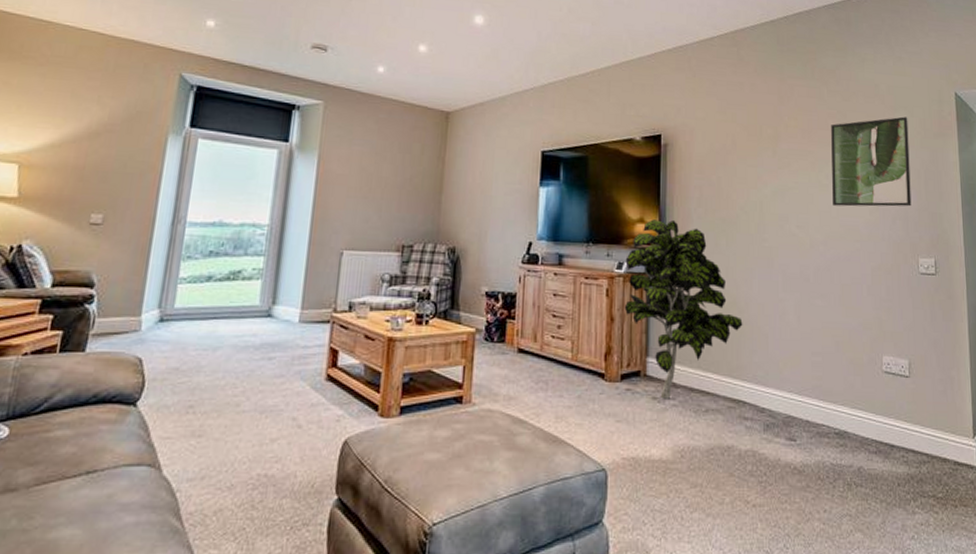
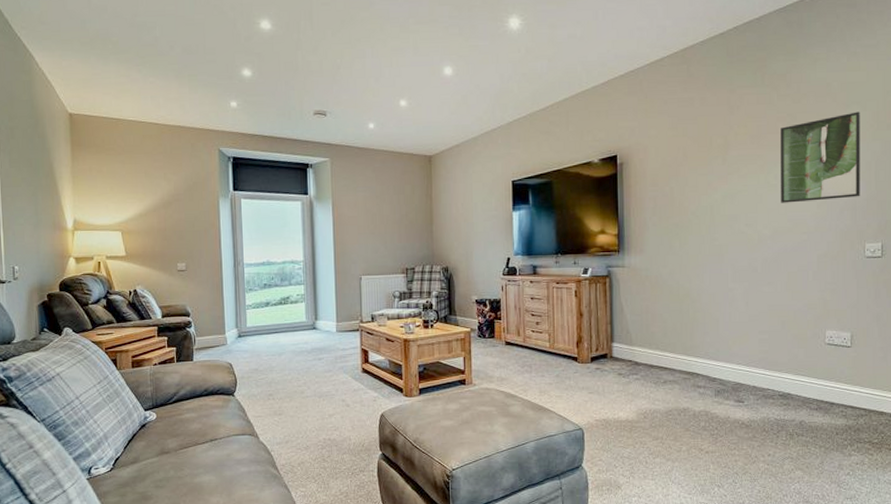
indoor plant: present [624,219,743,399] -> none [590,230,696,375]

